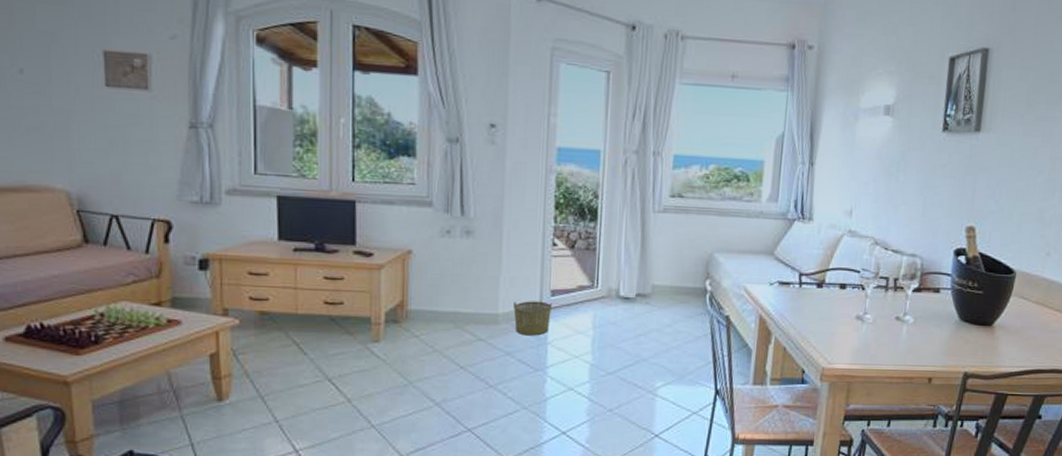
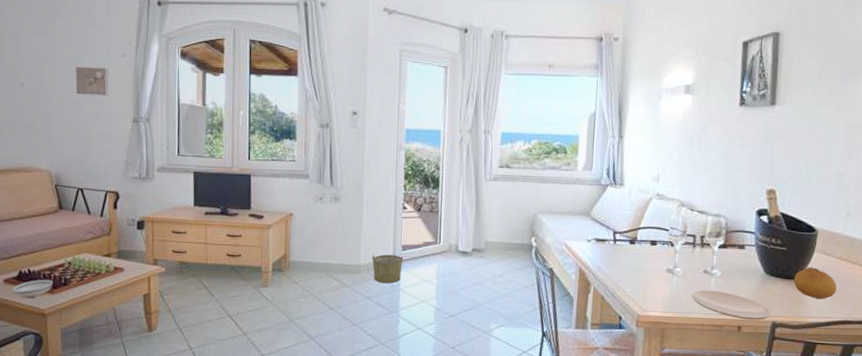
bowl: none [18,336,79,362] -> present [12,279,54,299]
plate: none [882,339,963,371] -> present [692,290,771,320]
fruit: none [988,312,1032,346] -> present [793,267,837,299]

